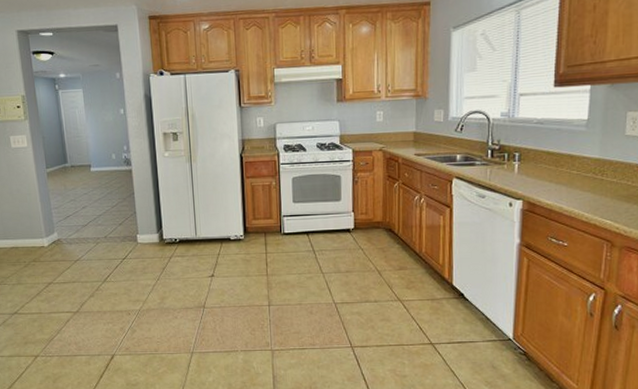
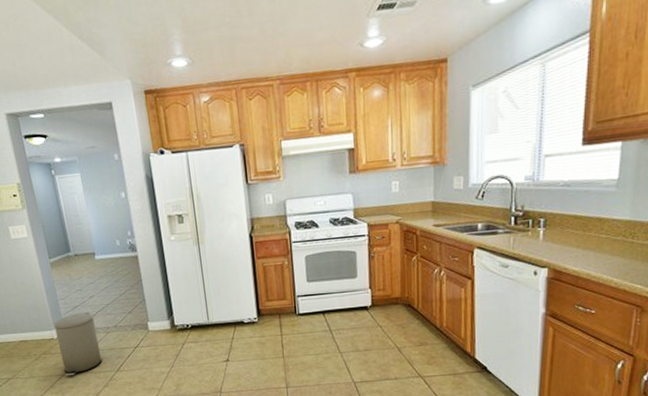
pedal bin: none [46,221,90,285] -> present [54,311,102,376]

